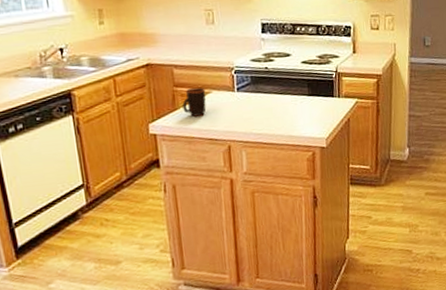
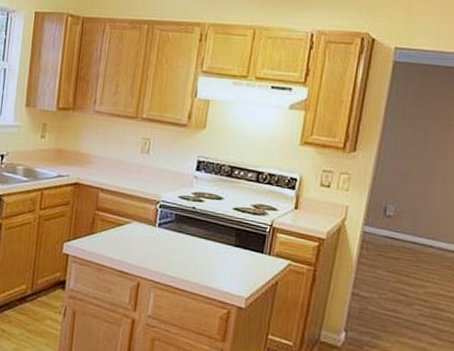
mug: present [182,87,207,117] -> none [100,214,127,245]

